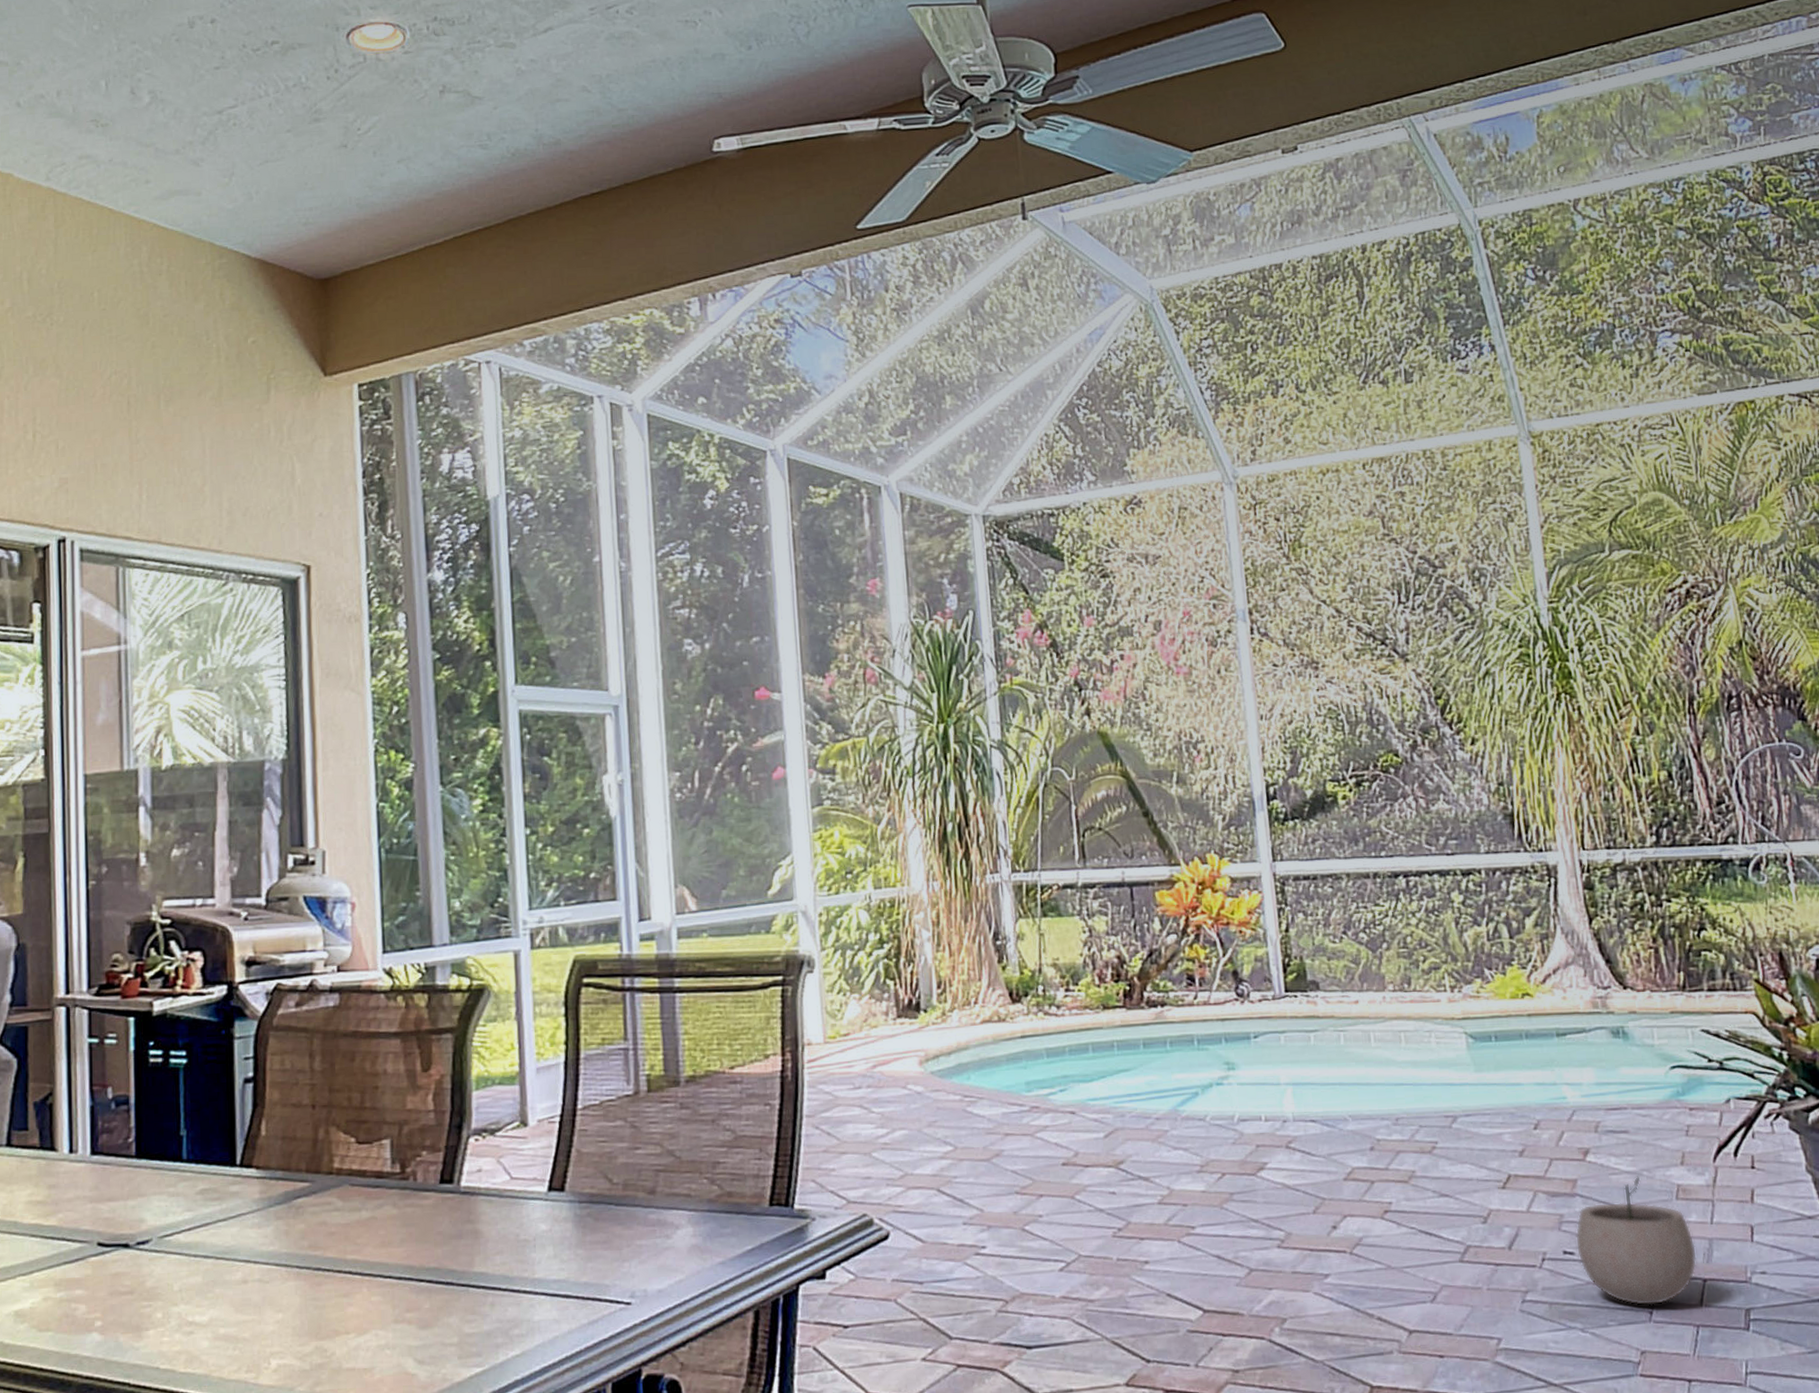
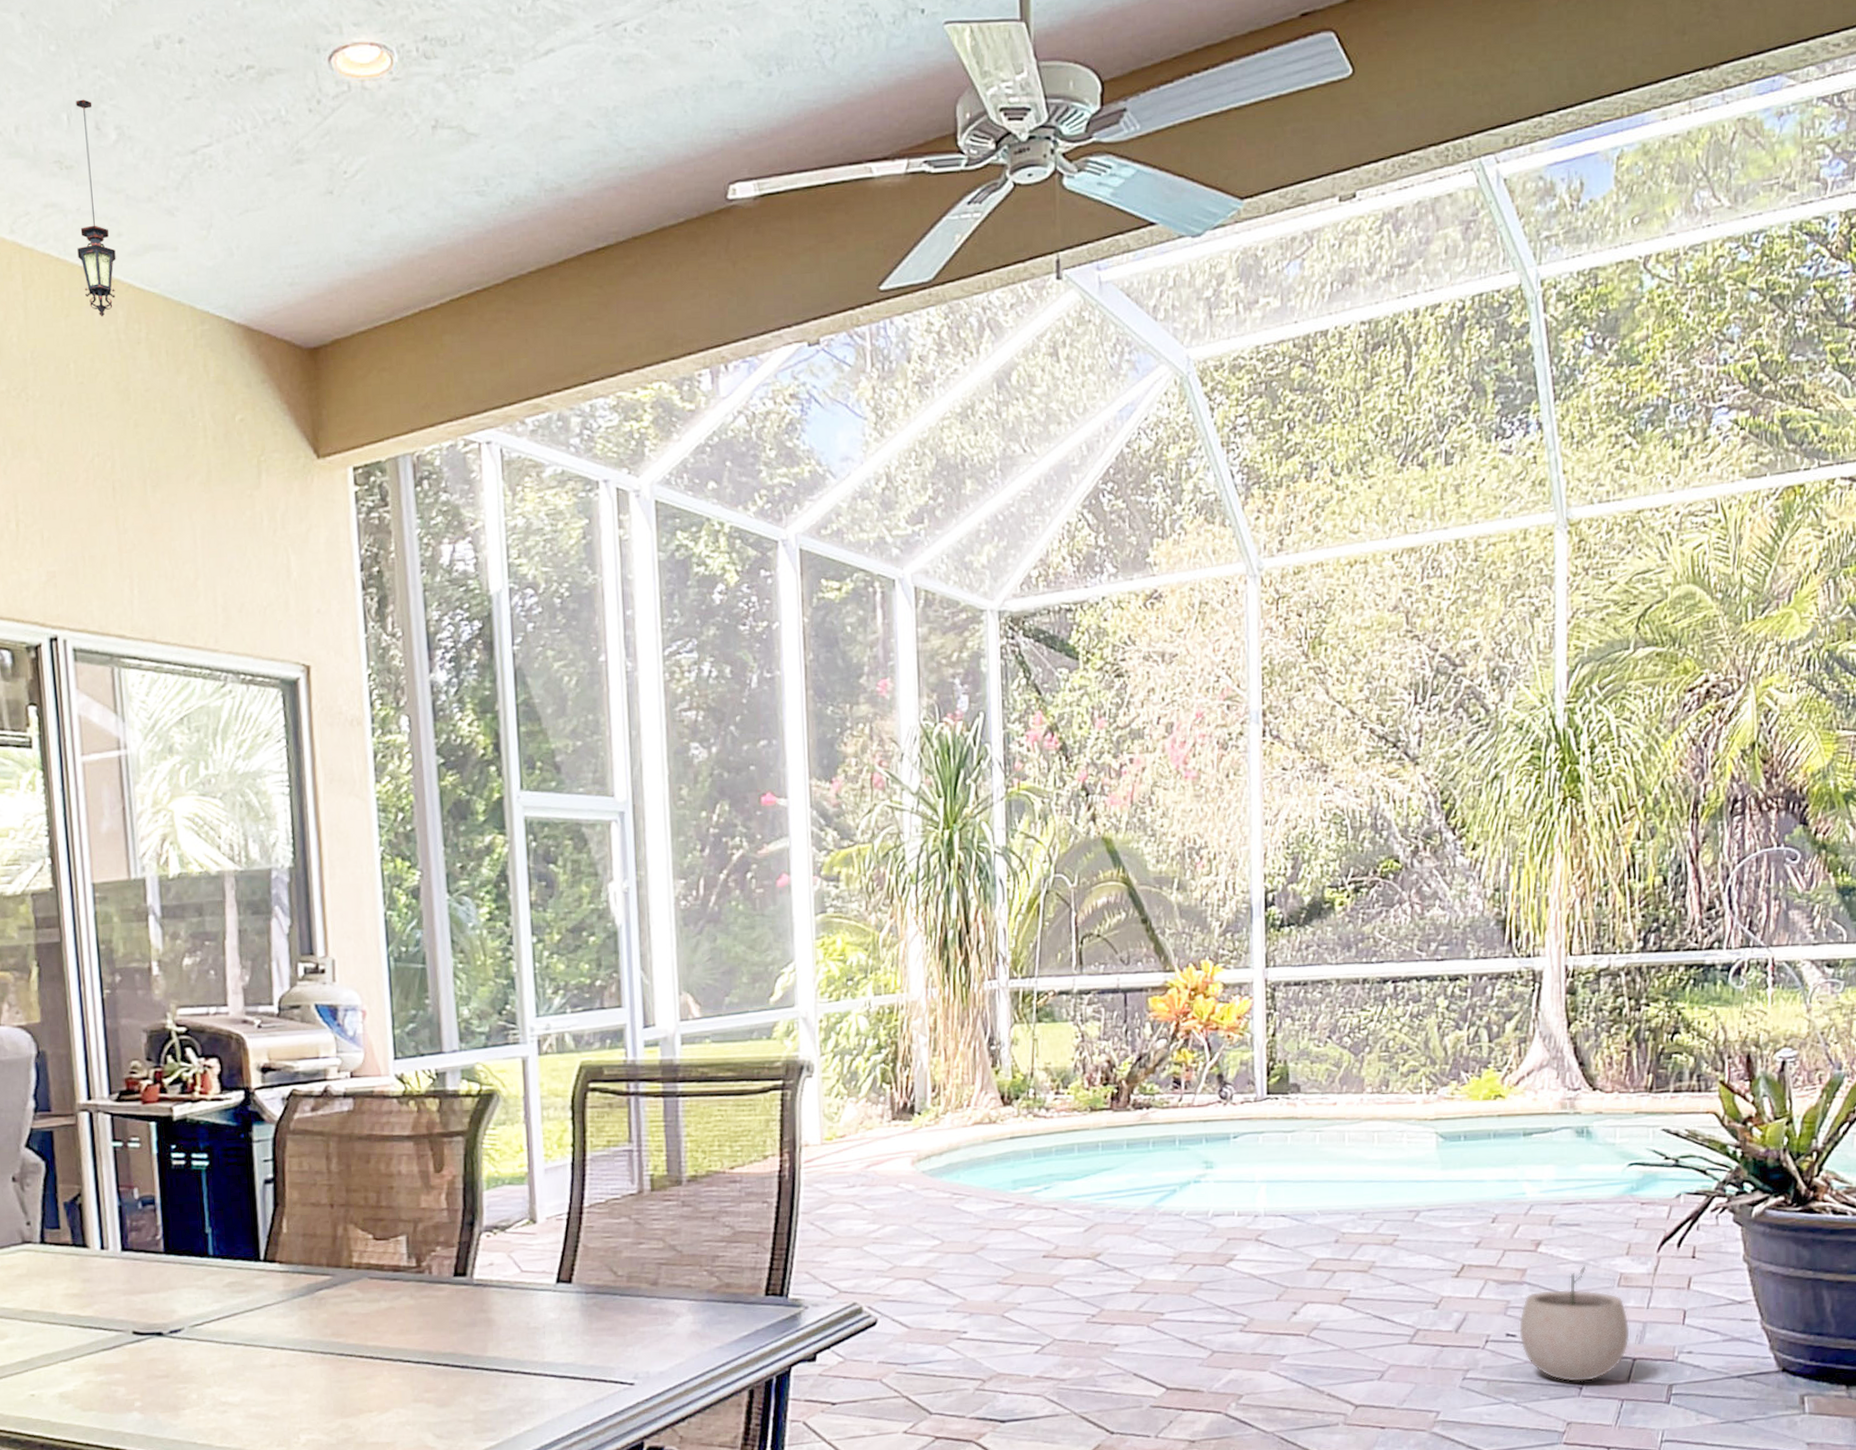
hanging lantern: none [107,69,143,252] -> present [76,99,116,317]

